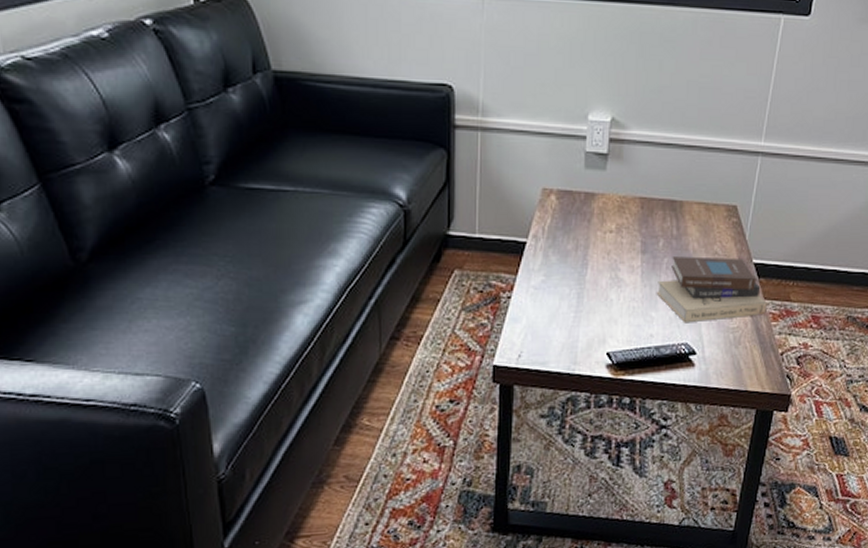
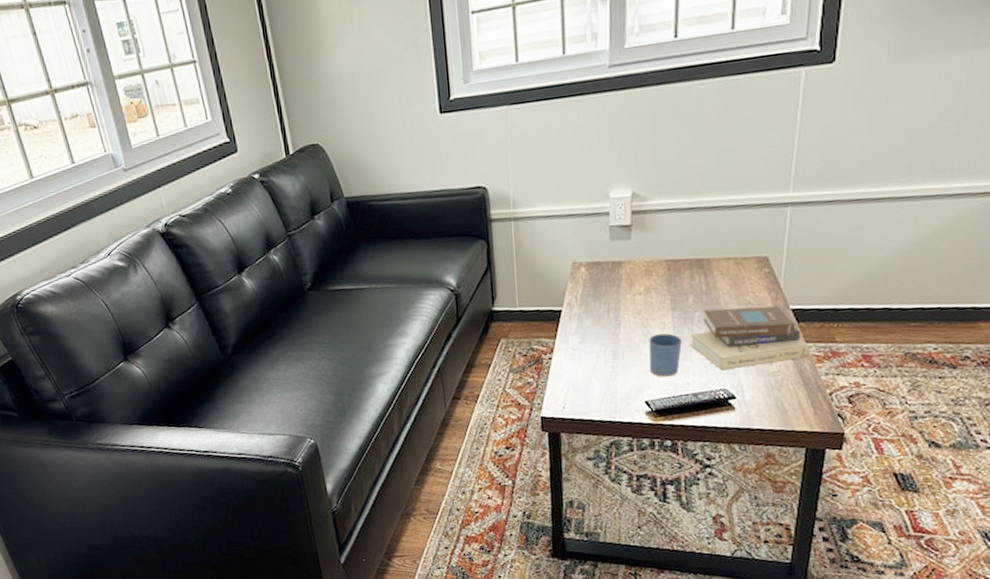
mug: none [613,279,649,327] -> present [649,333,682,377]

